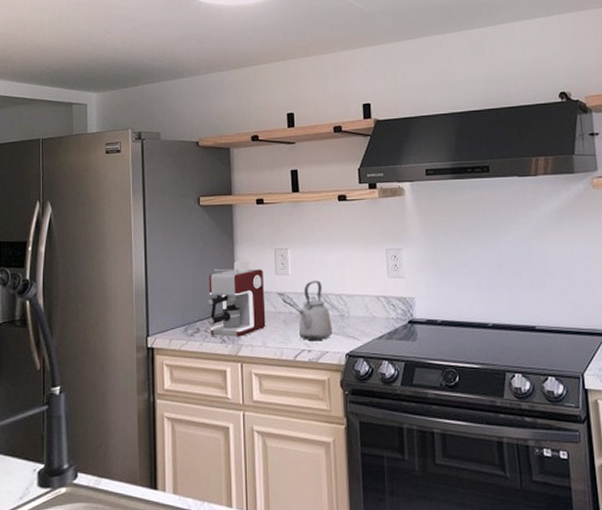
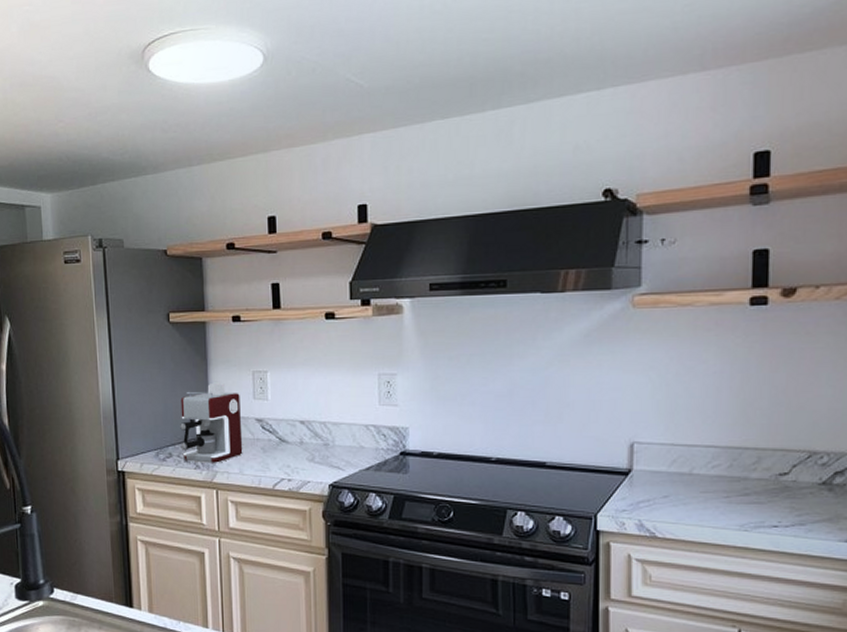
kettle: present [299,280,333,340] -> none [279,406,316,469]

